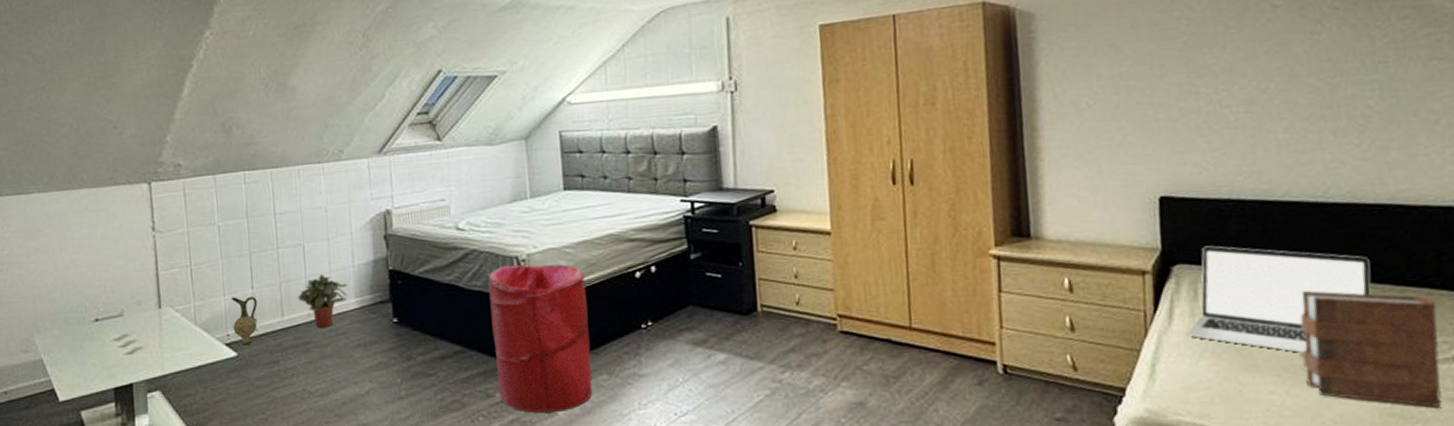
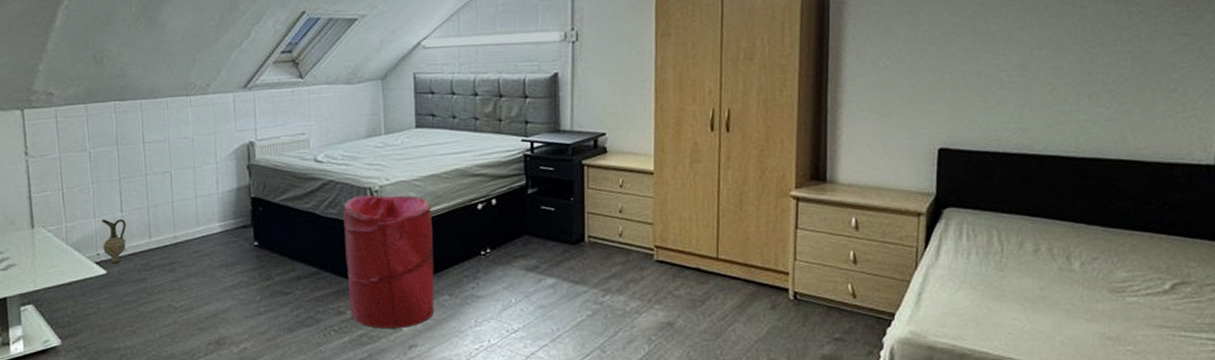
potted plant: present [298,274,348,328] -> none [165,200,213,249]
laptop: present [1186,245,1371,353] -> none [949,192,1106,285]
book: present [1300,291,1442,408] -> none [1042,233,1157,333]

